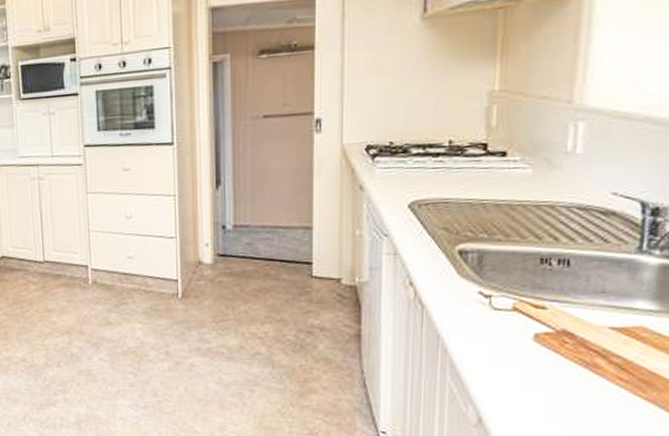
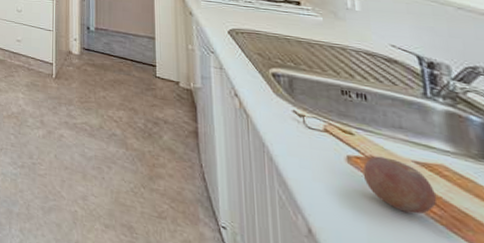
fruit: none [549,328,628,383] -> present [362,156,438,214]

